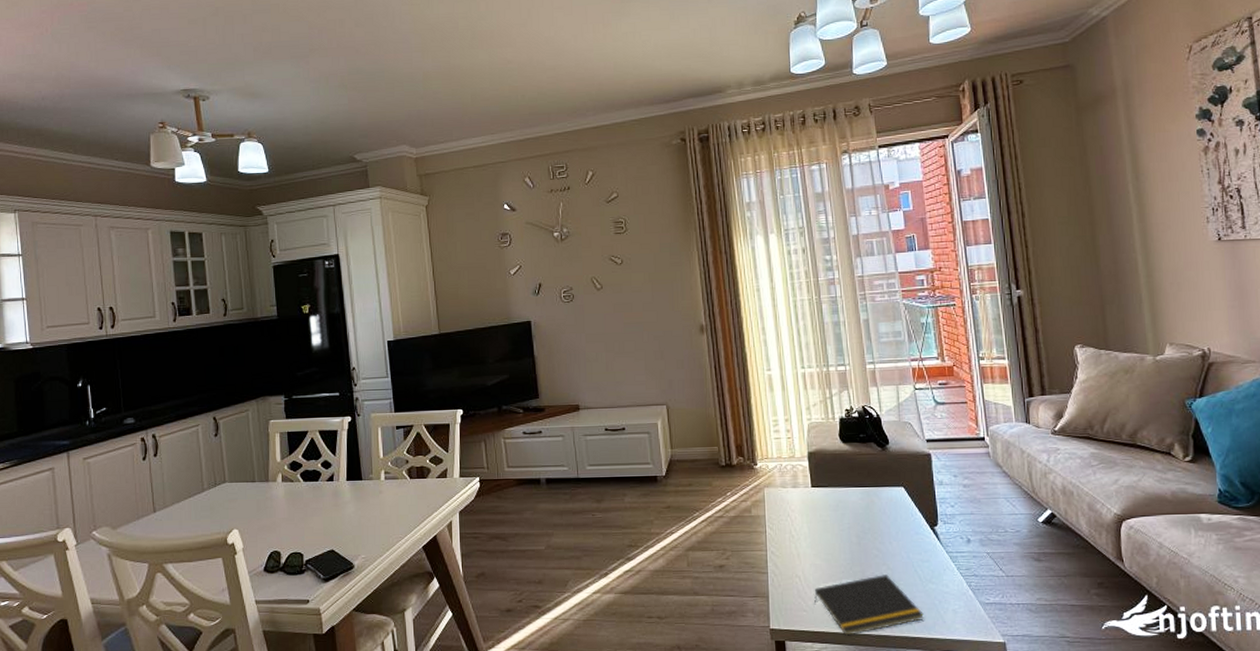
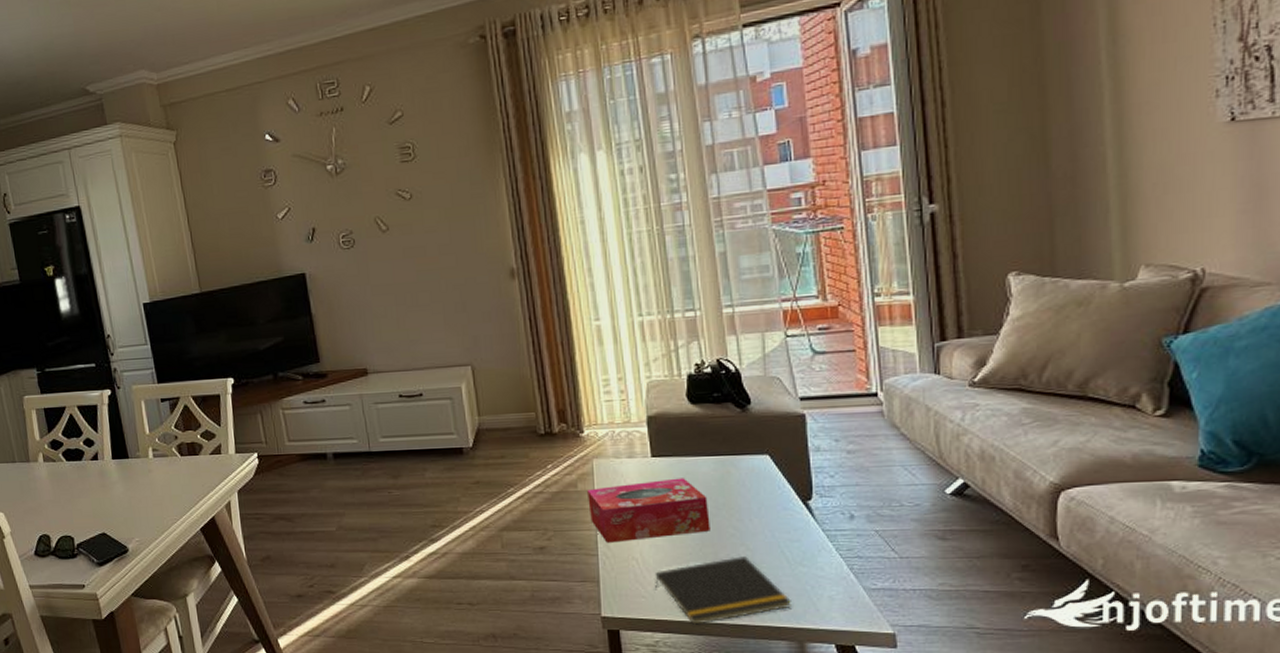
tissue box: none [759,506,859,562] -> present [587,478,710,543]

